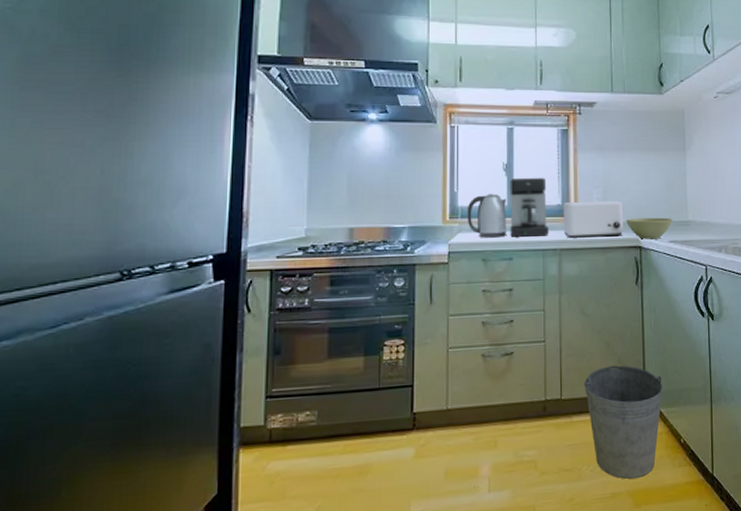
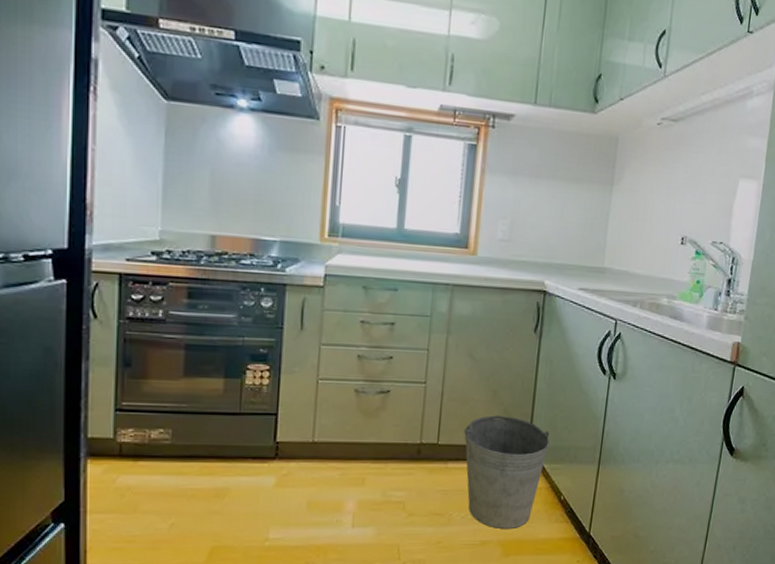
kettle: present [467,193,506,238] -> none [348,212,396,264]
coffee maker: present [510,177,549,237] -> none [397,197,445,268]
toaster: present [563,200,624,239] -> none [459,232,531,278]
bowl: present [626,217,673,240] -> none [532,258,586,285]

